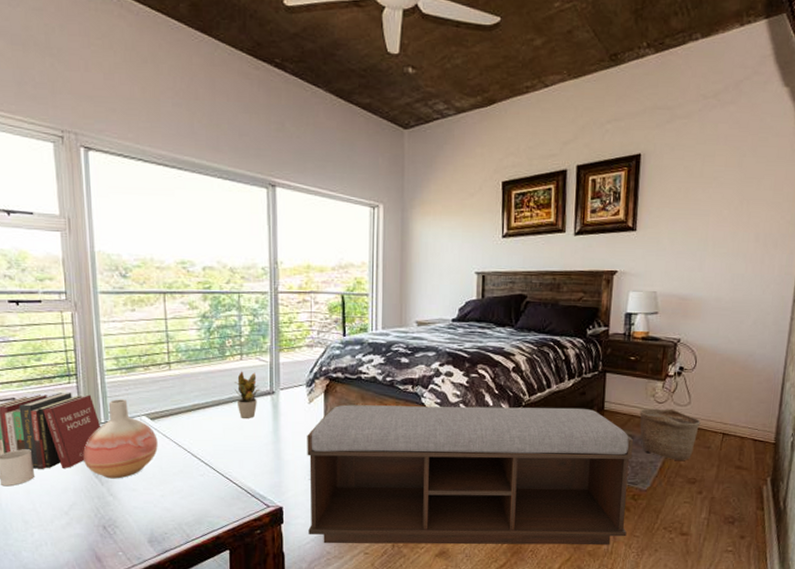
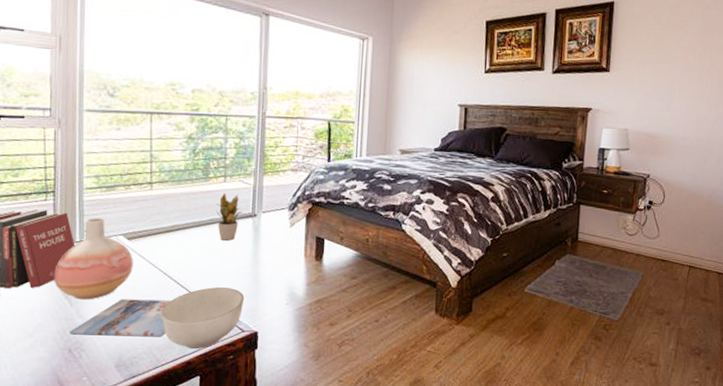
magazine: none [102,477,197,514] -> present [69,299,172,337]
bowl: none [187,464,268,524] -> present [160,287,245,348]
bench: present [307,404,634,545] -> none [282,229,606,375]
basket: present [639,408,701,460] -> none [611,240,669,292]

